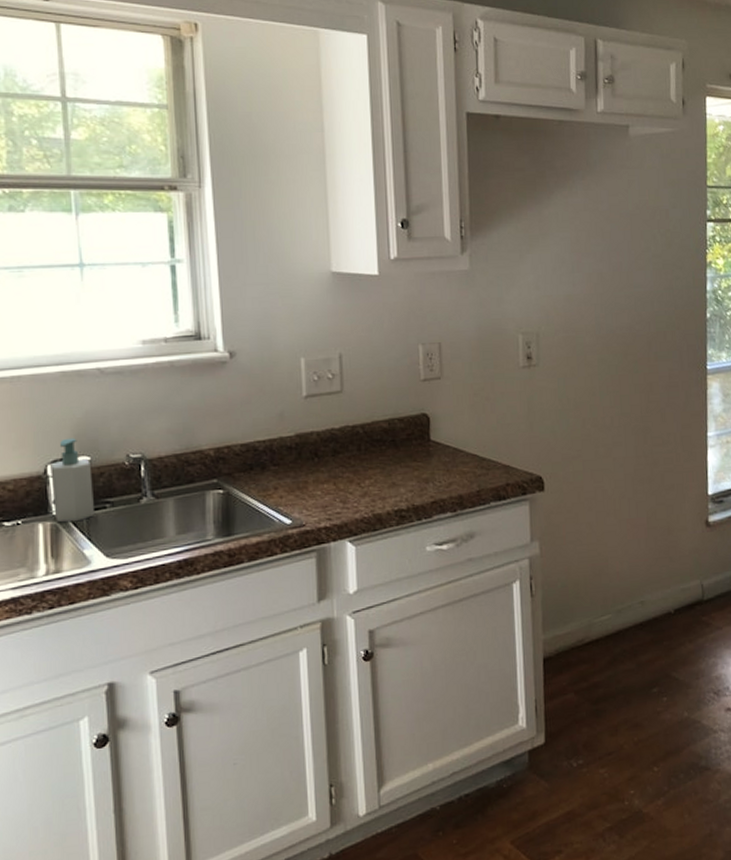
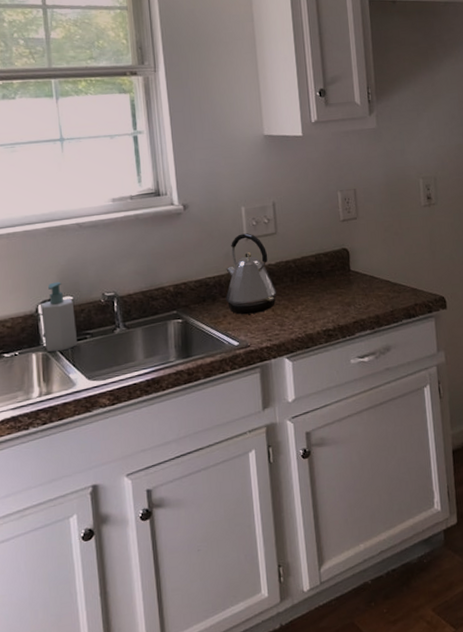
kettle: none [278,390,340,488] -> present [226,233,277,315]

